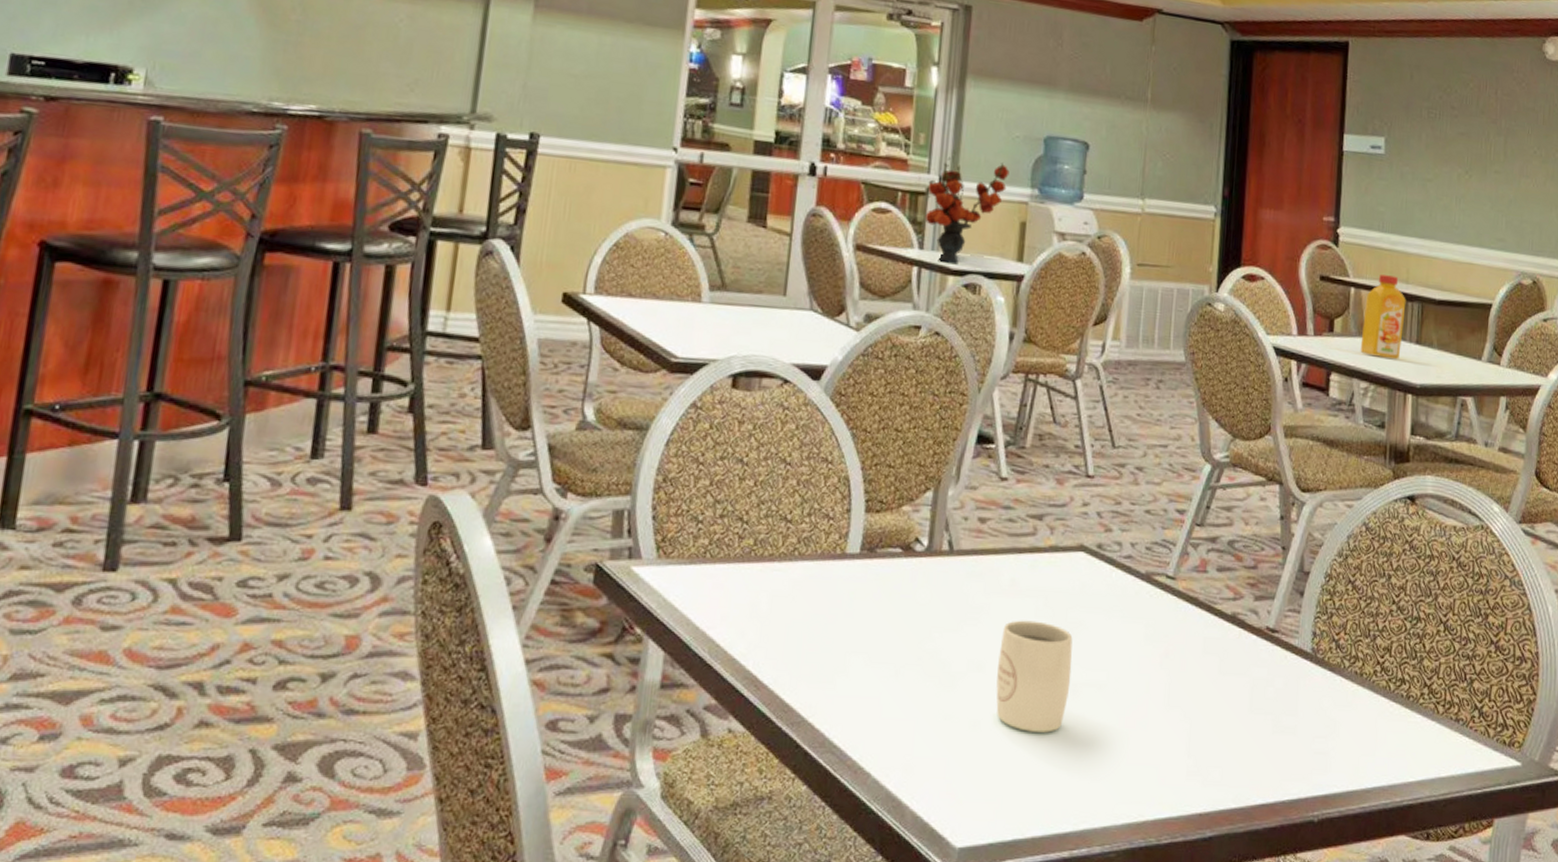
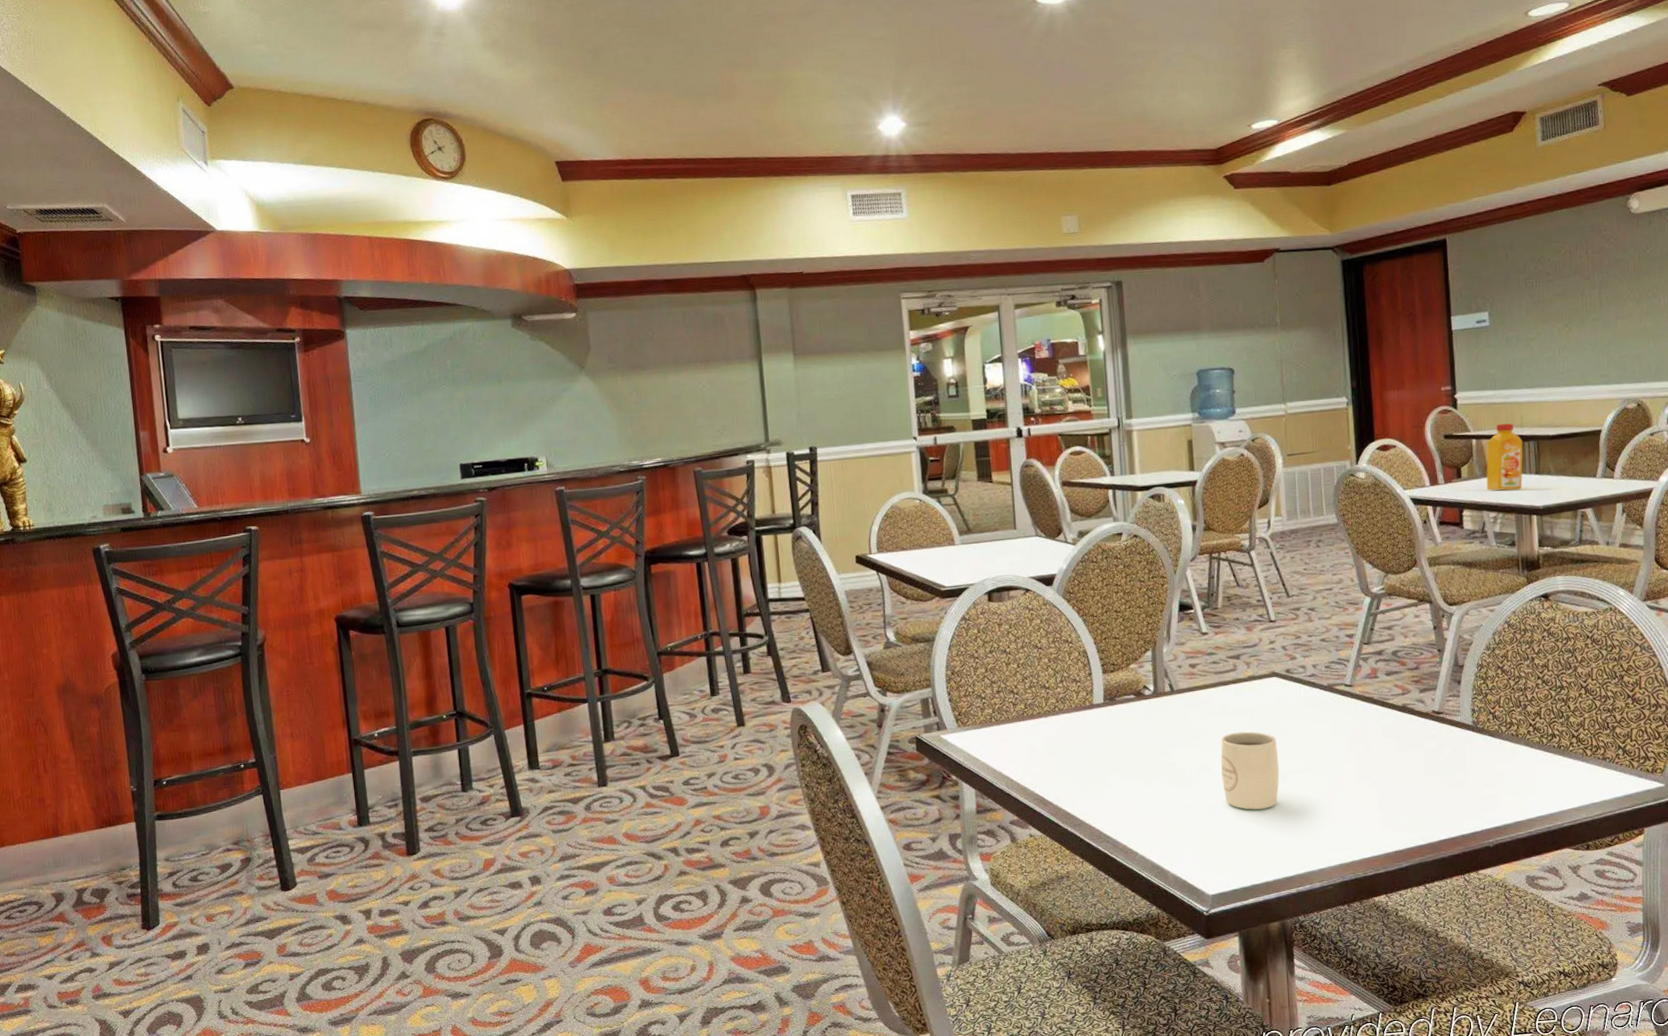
bouquet: present [924,150,1009,266] -> none [1109,396,1173,484]

